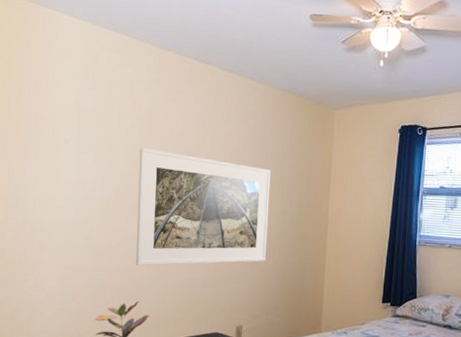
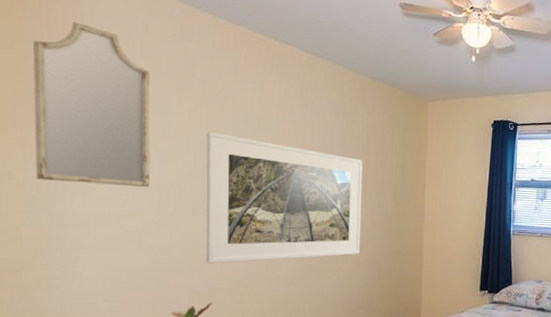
home mirror: none [15,59,98,198] -> present [34,21,150,188]

